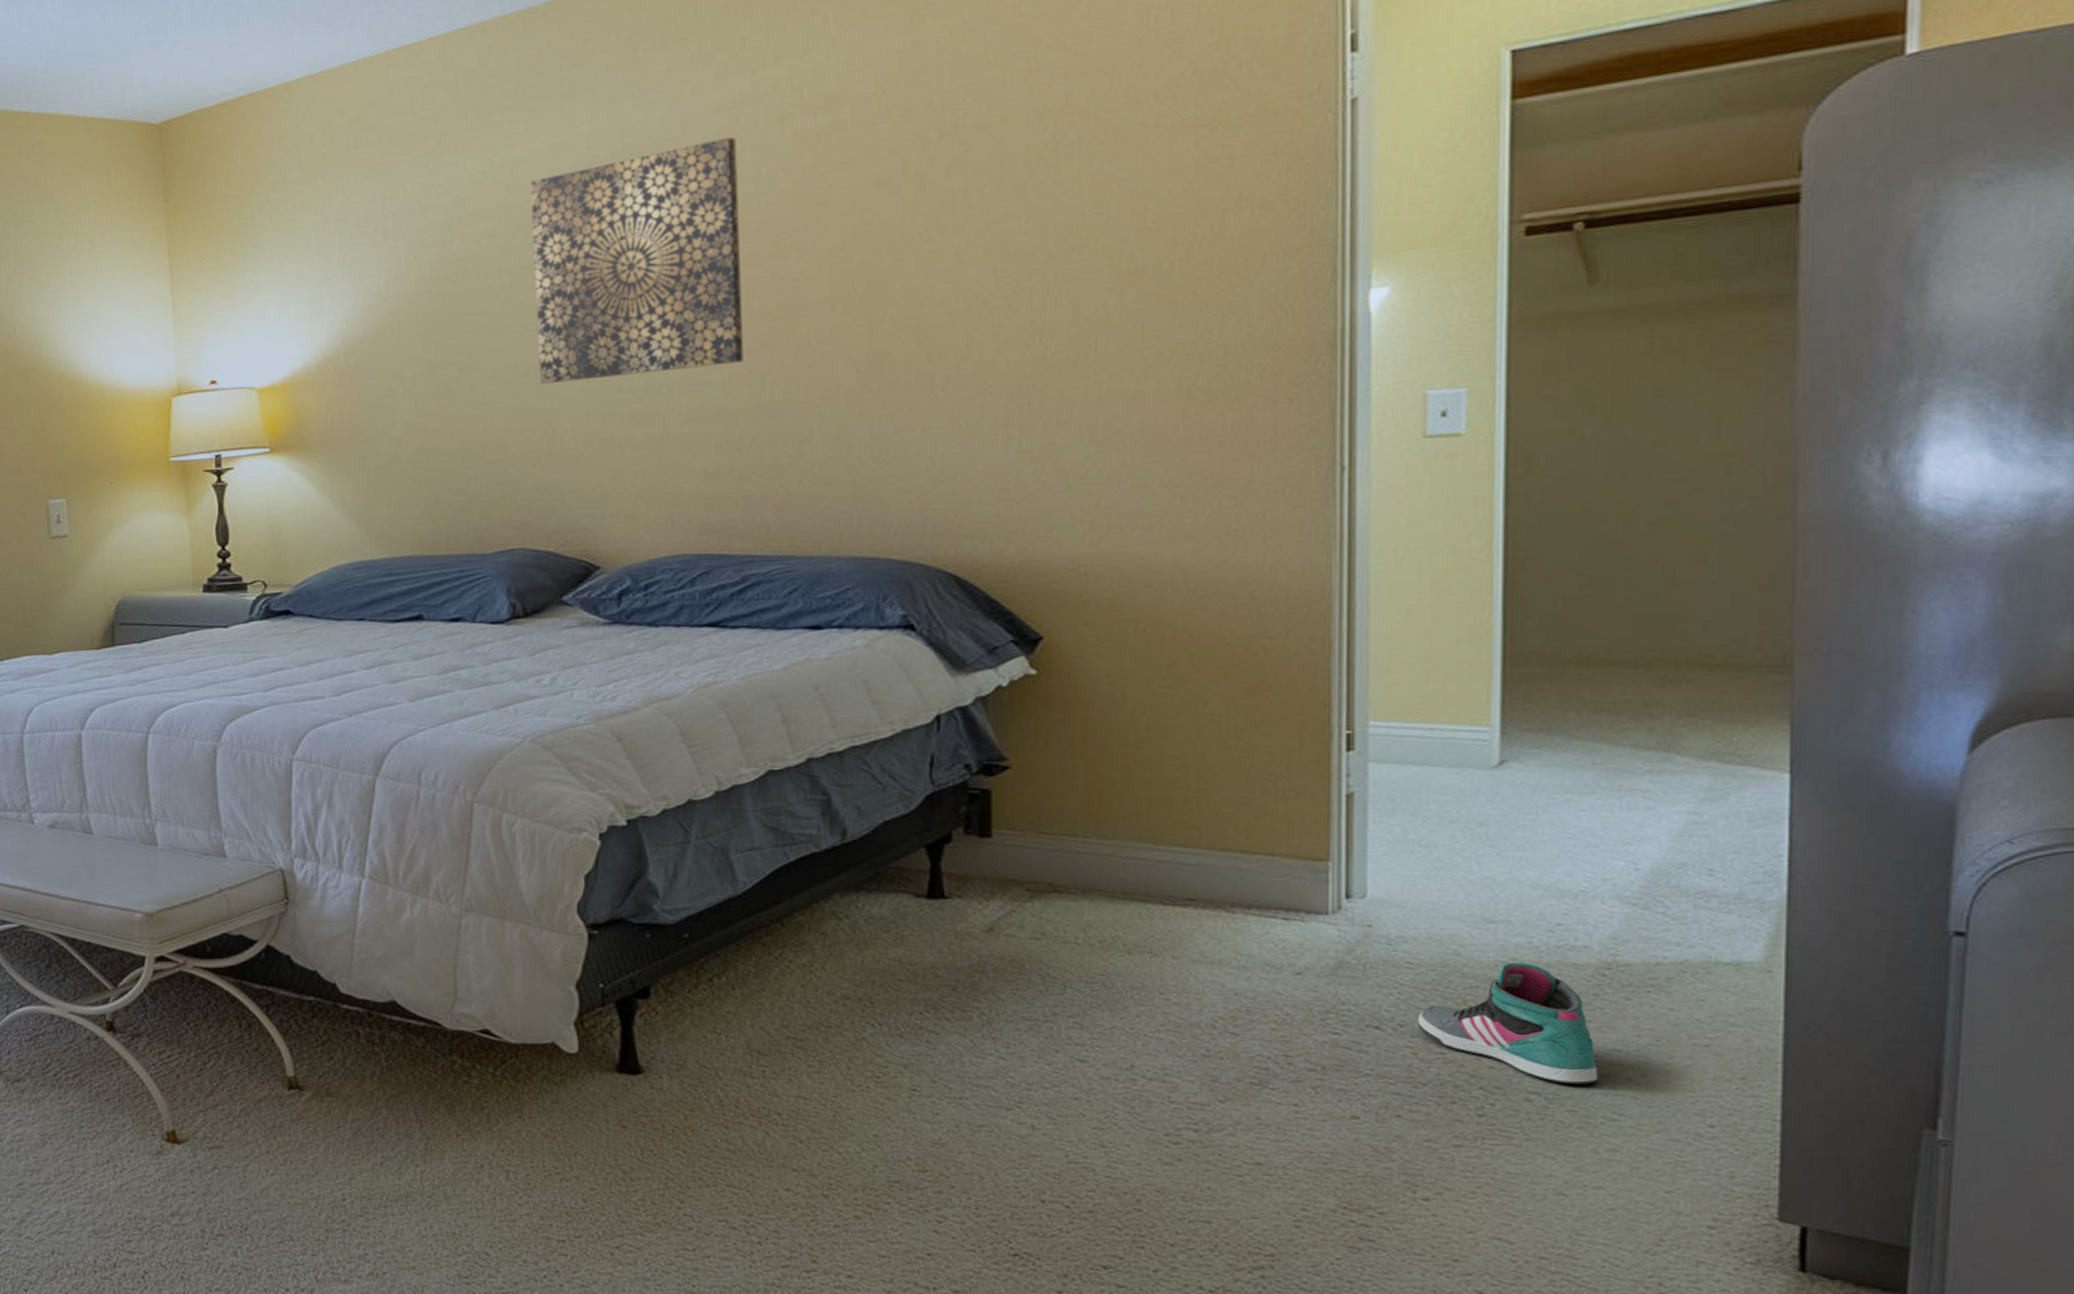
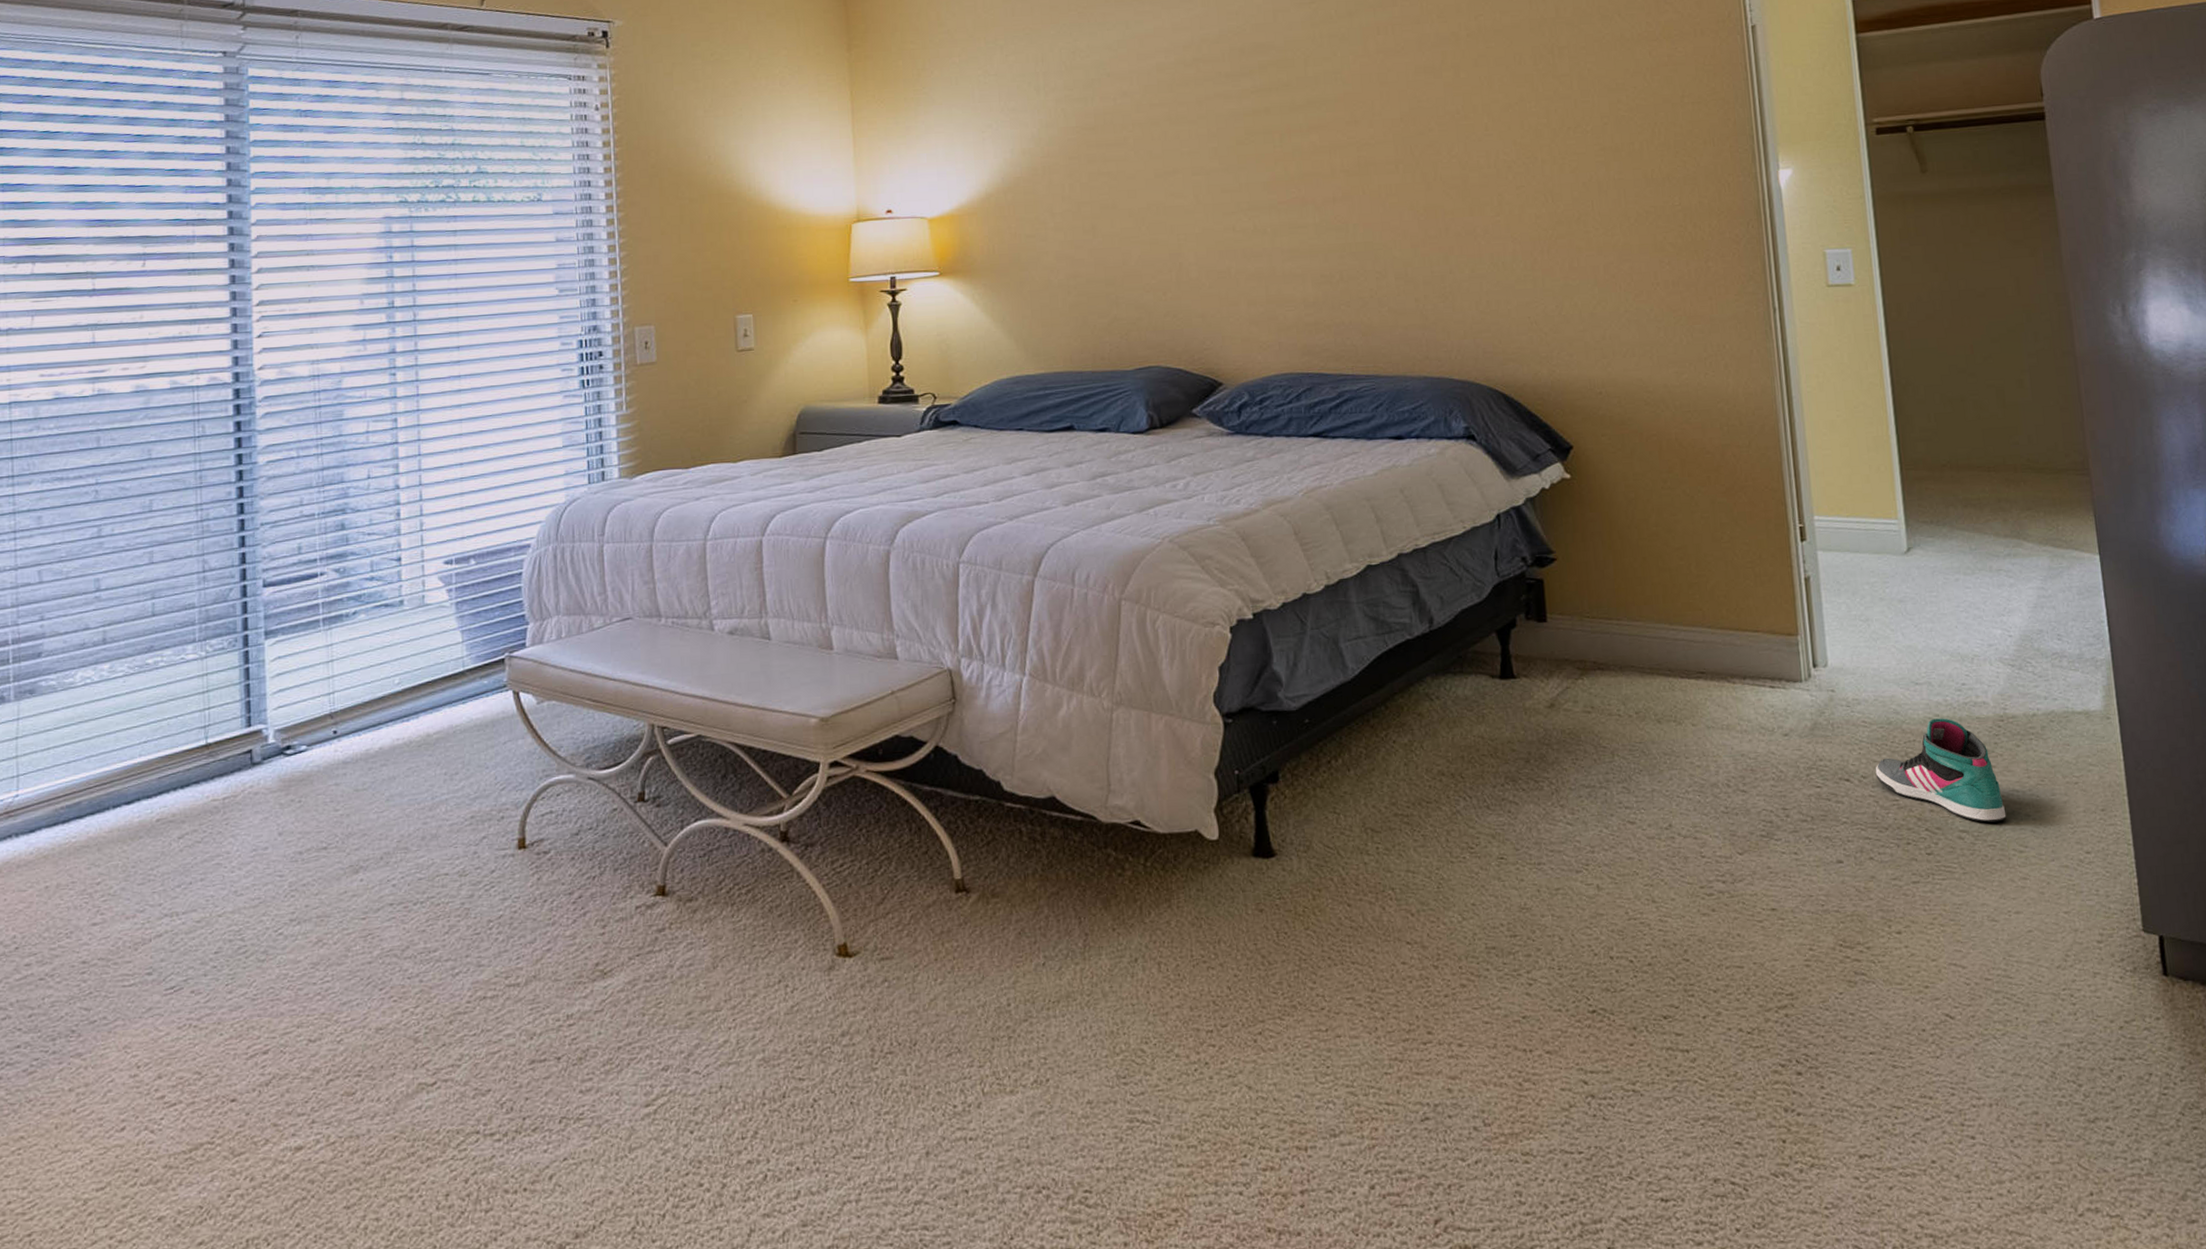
wall art: present [531,137,745,384] -> none [1156,25,1331,222]

